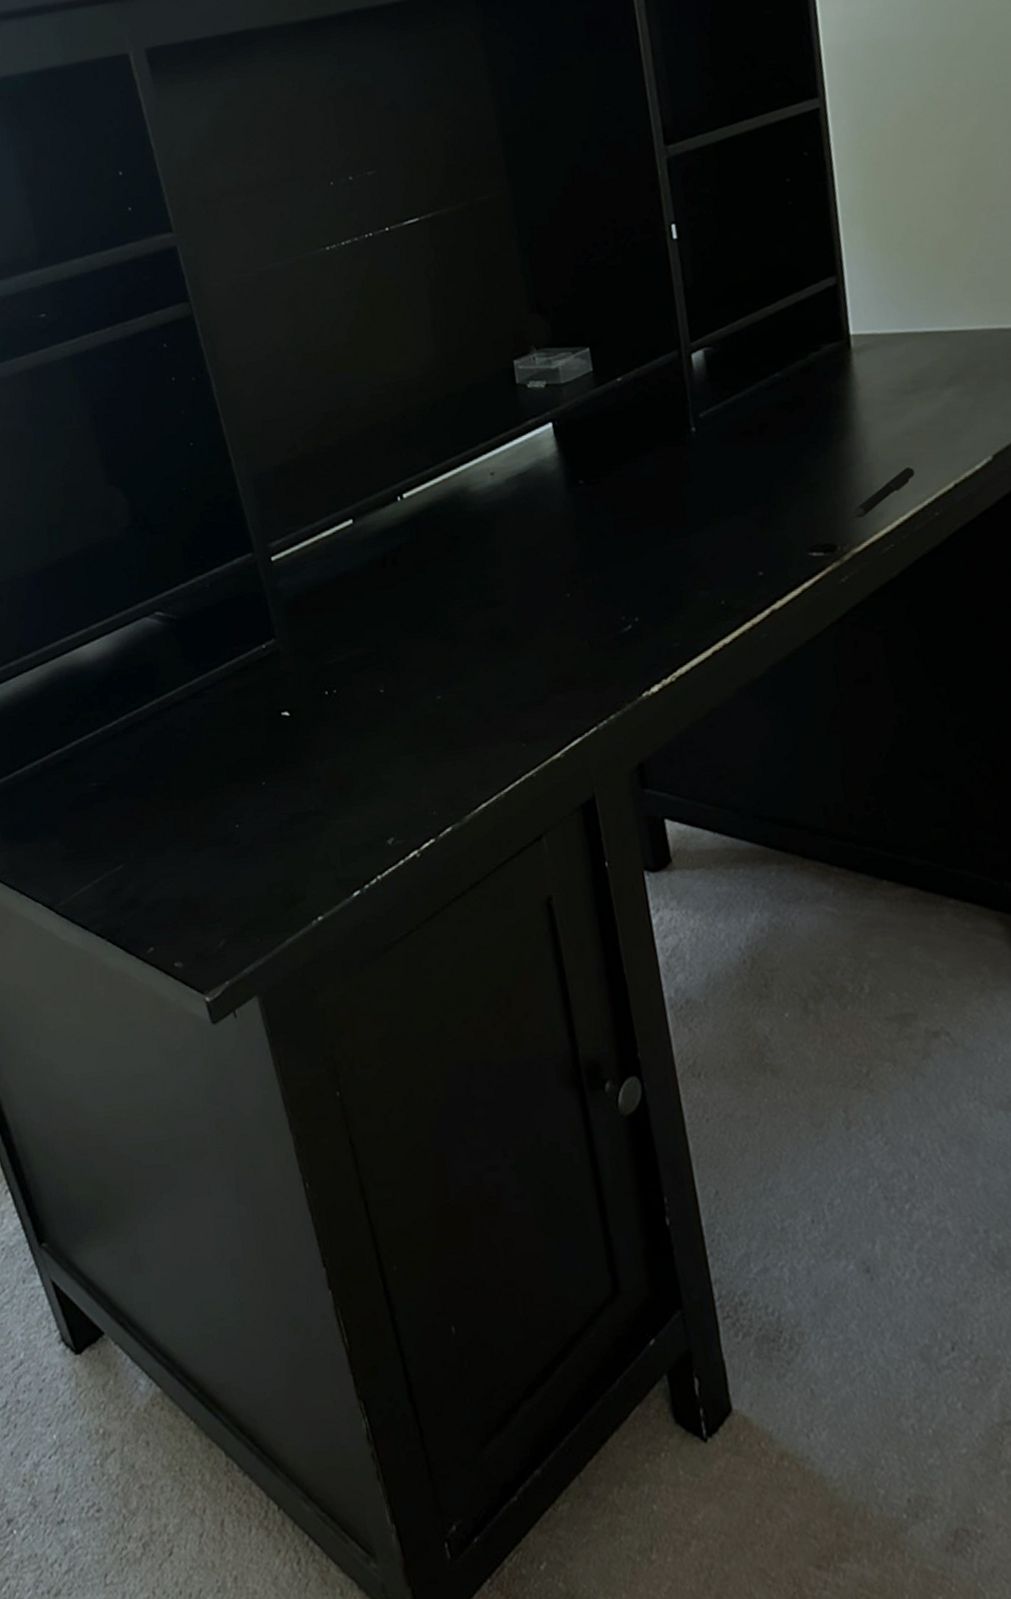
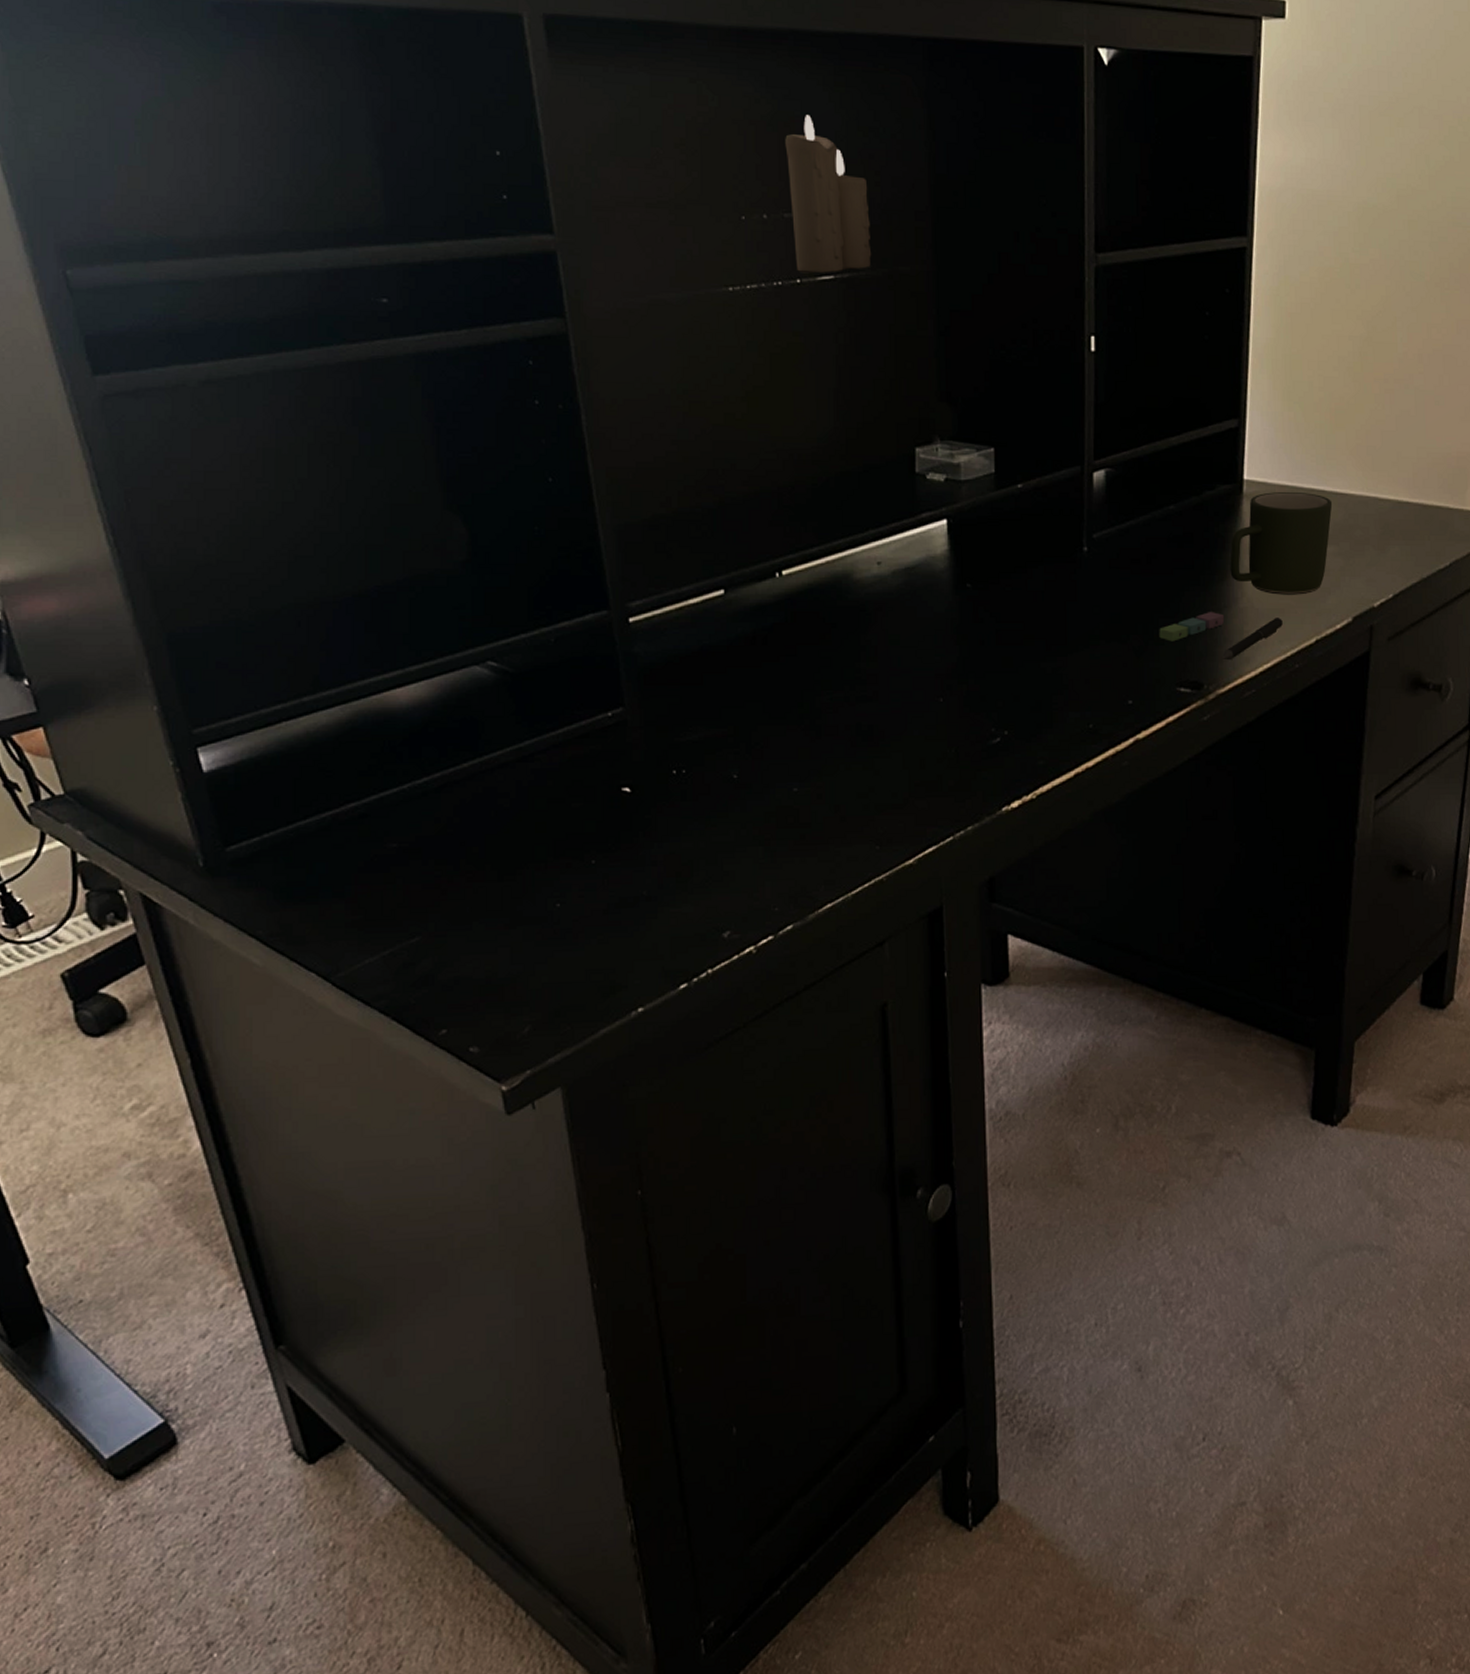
candle: none [360,80,451,222] -> present [785,115,872,274]
sticky notes: none [781,471,850,508] -> present [1159,612,1224,642]
mug: none [845,336,955,445] -> present [1230,491,1333,595]

